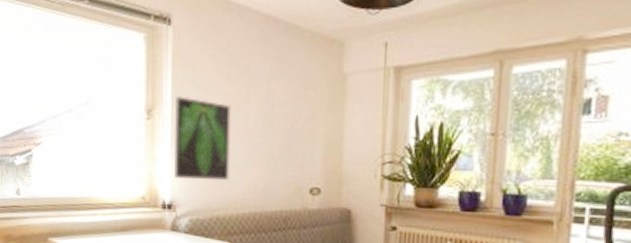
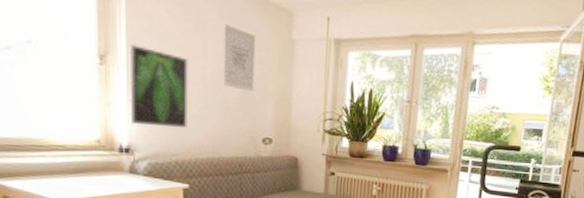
wall art: none [267,64,303,135] -> present [223,23,256,91]

